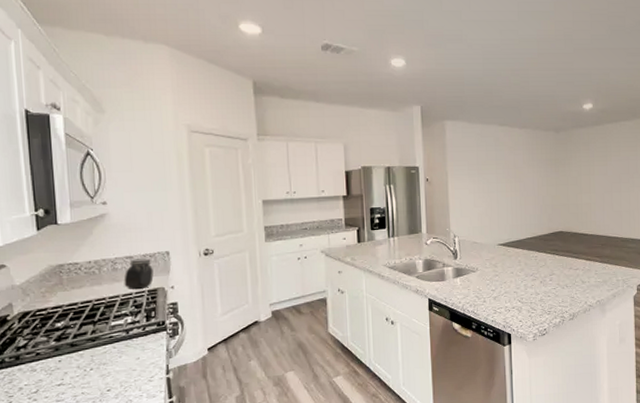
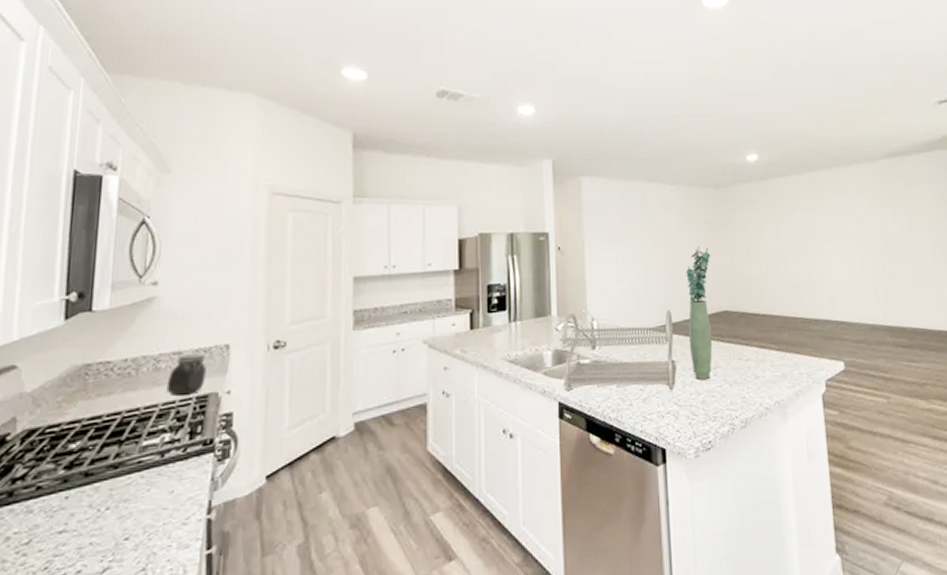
dish rack: none [429,229,521,291] -> present [560,309,677,392]
vase: none [530,180,551,285] -> present [686,246,713,381]

